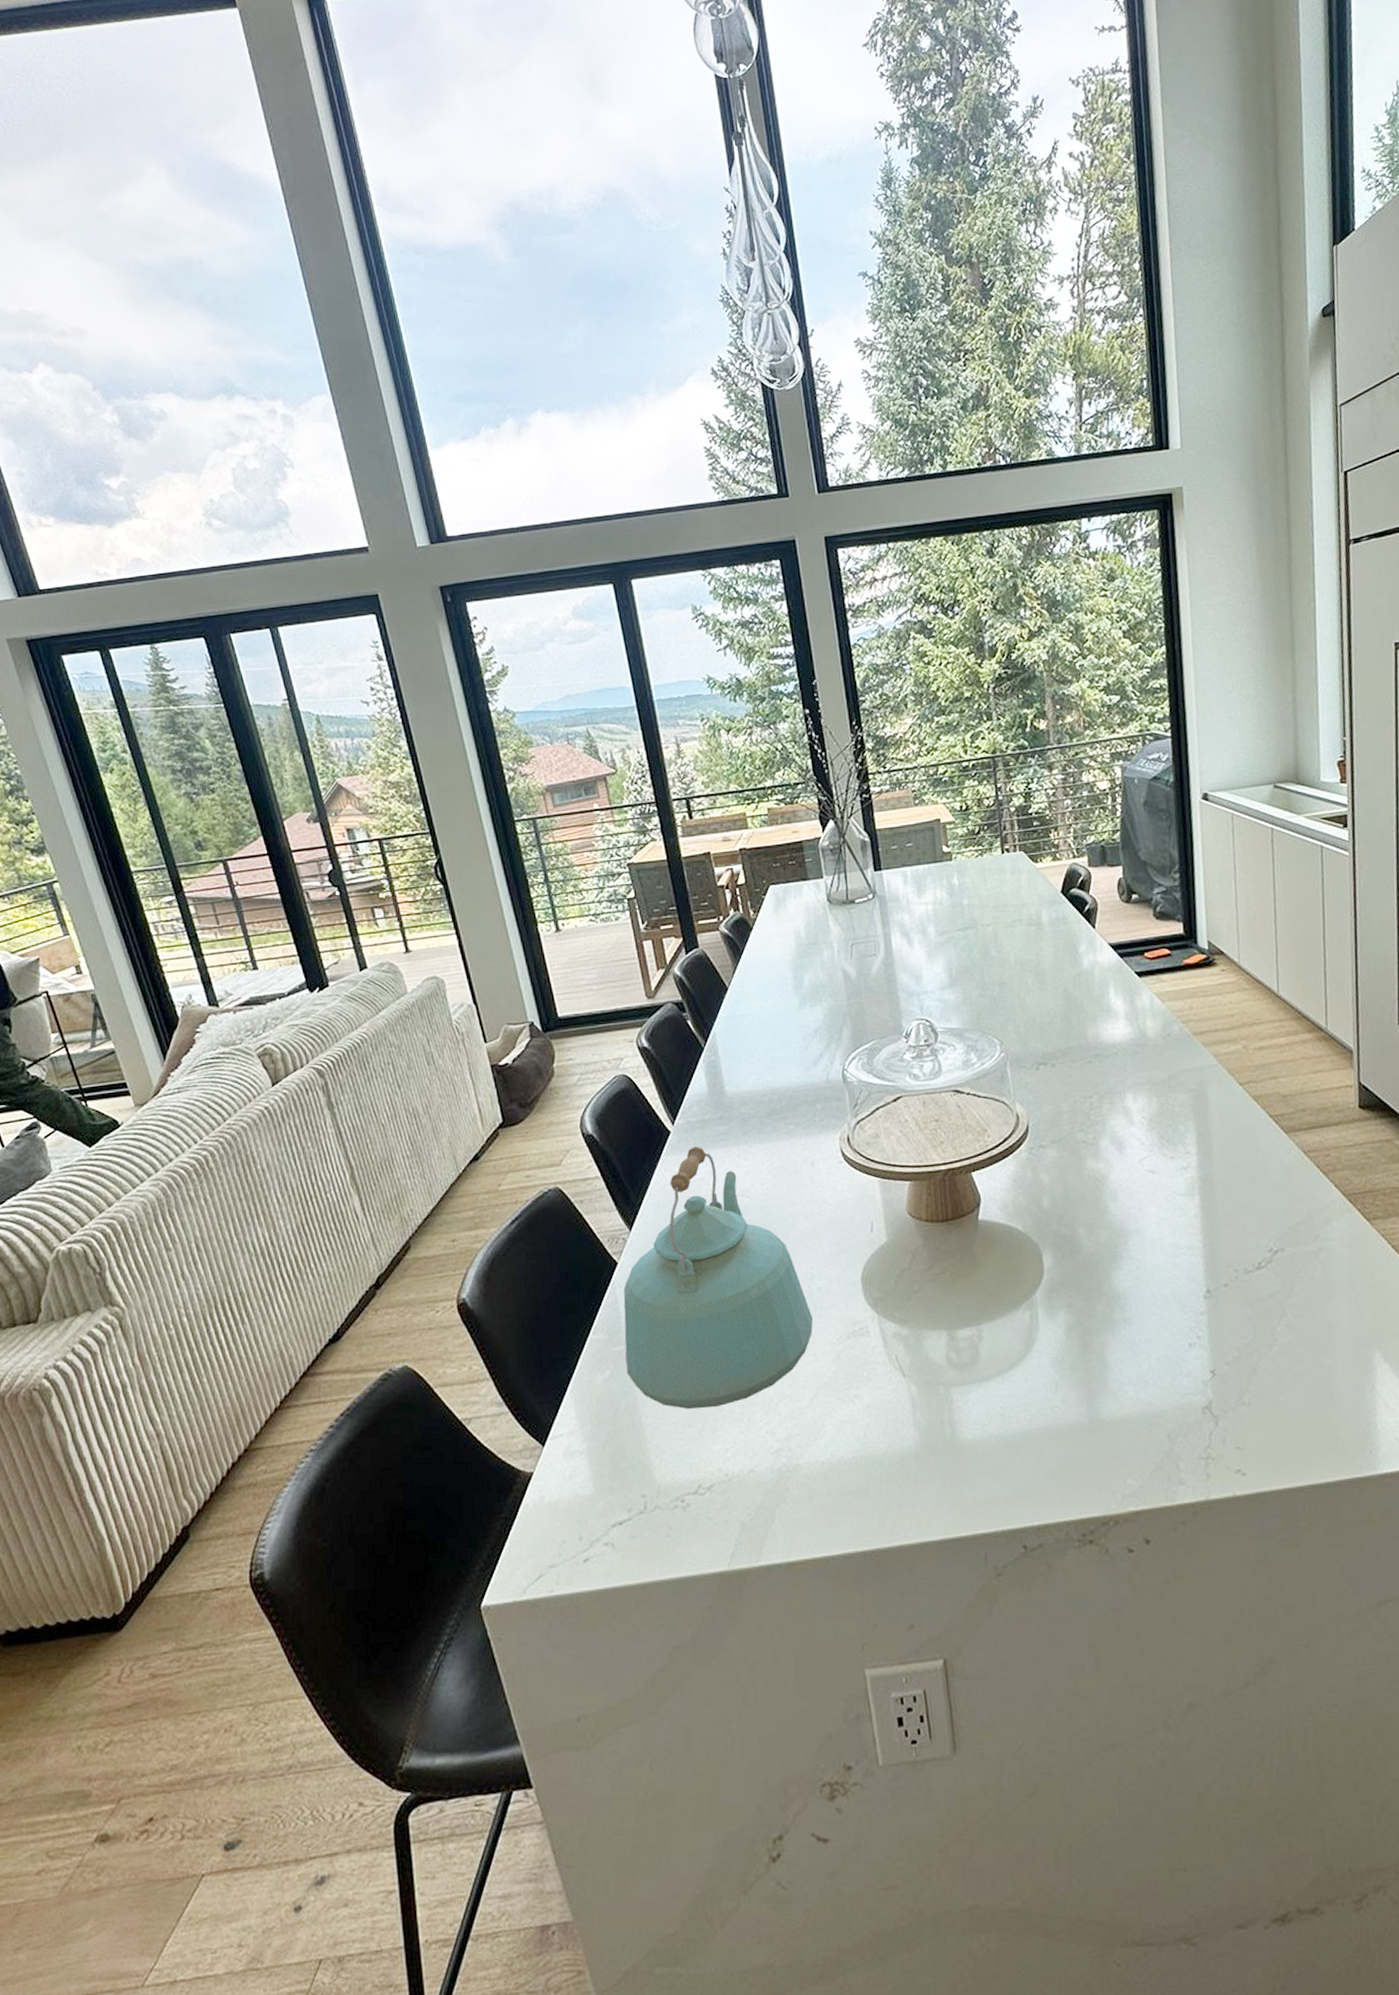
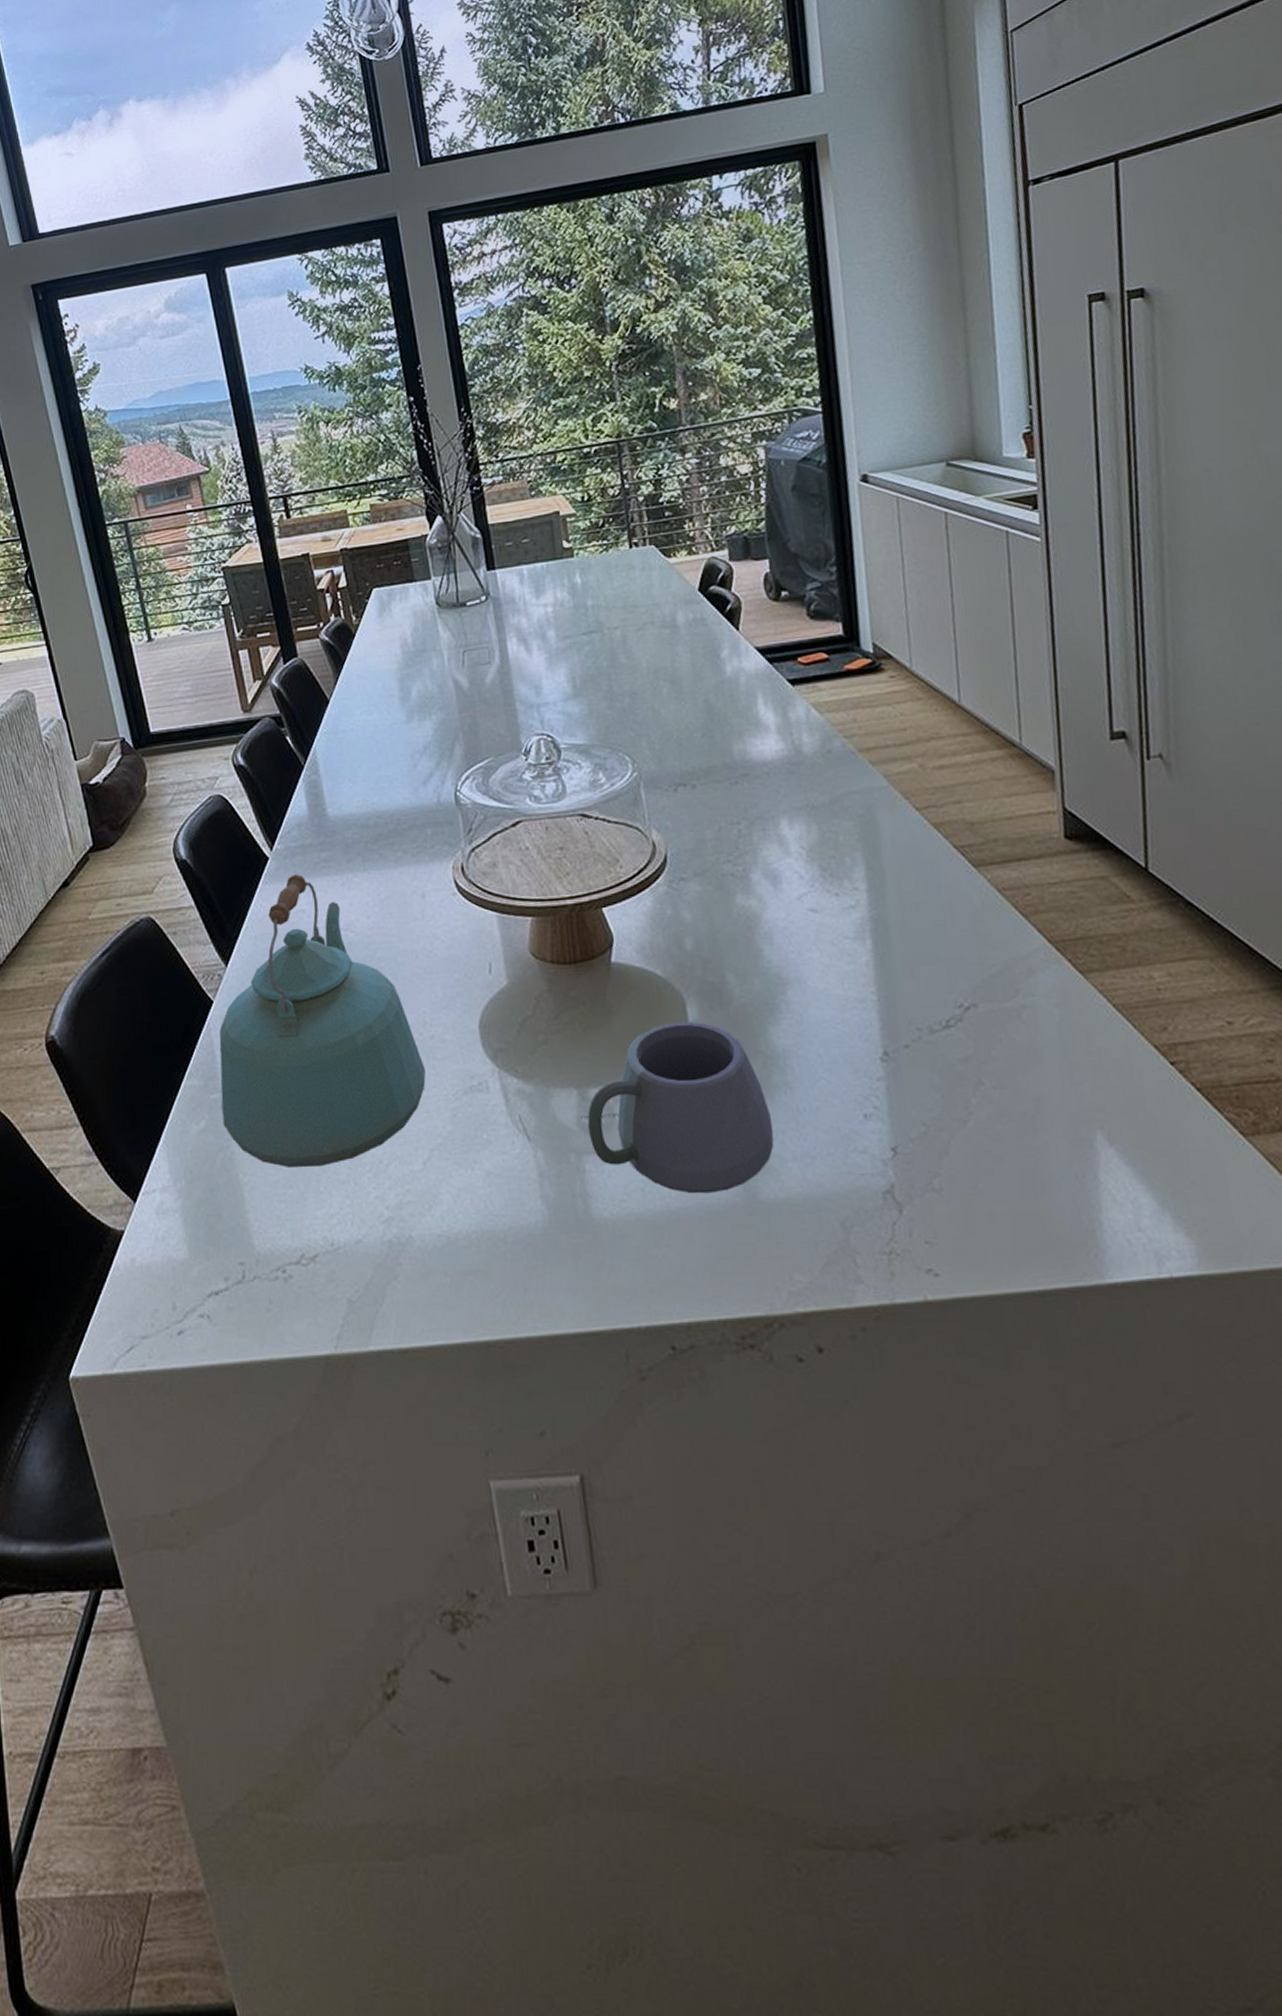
mug: none [949,1269,1114,1416] -> present [580,1021,774,1194]

